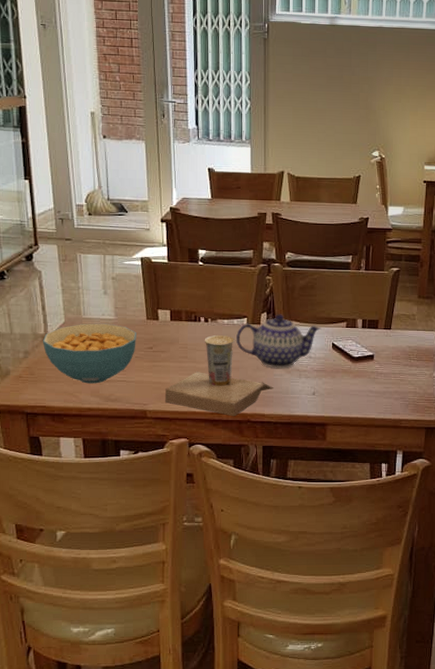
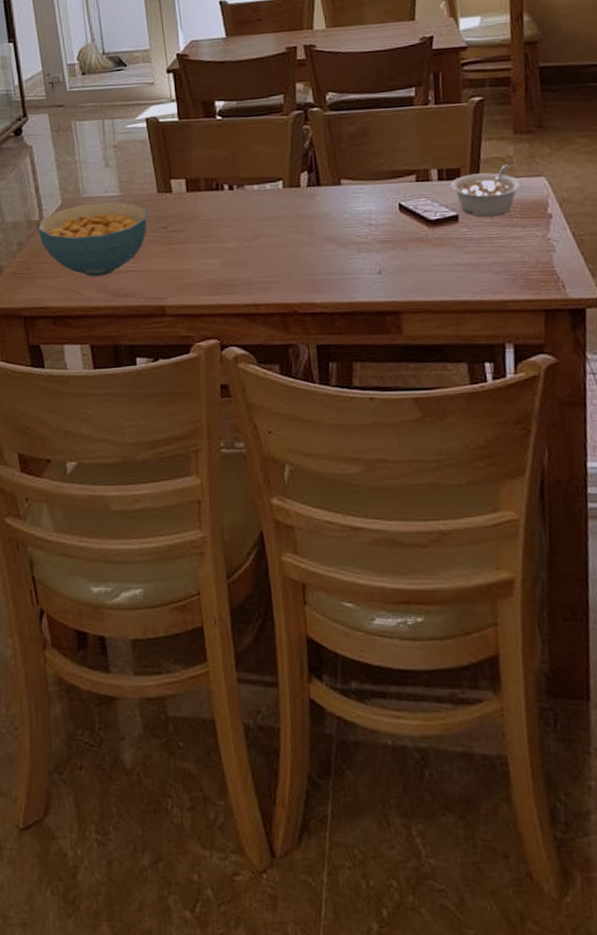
cup: present [165,335,274,417] -> none [186,205,325,309]
teapot: present [235,314,322,368] -> none [270,172,383,242]
legume: none [370,320,420,358] -> present [450,164,522,217]

